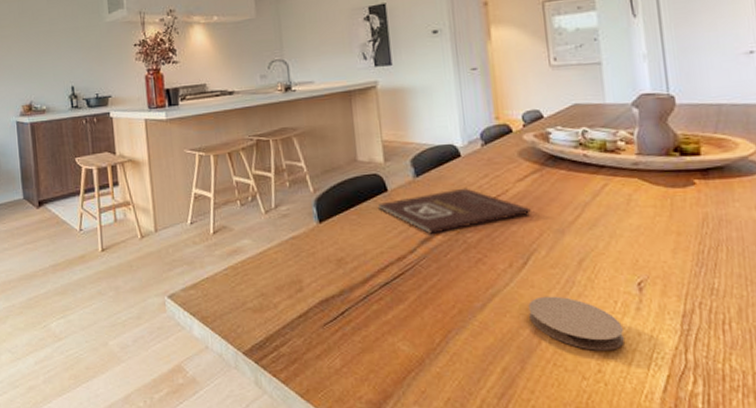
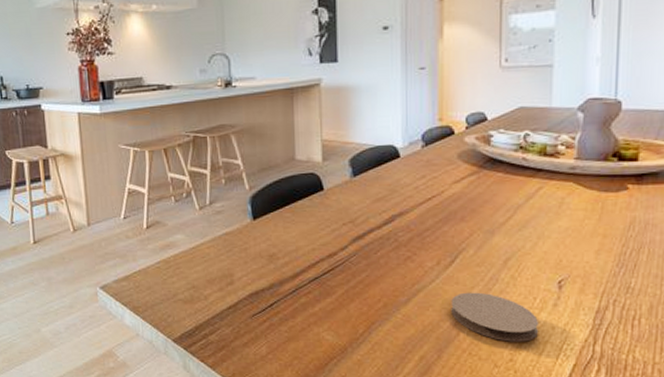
book: present [378,188,531,234] -> none [313,188,464,232]

